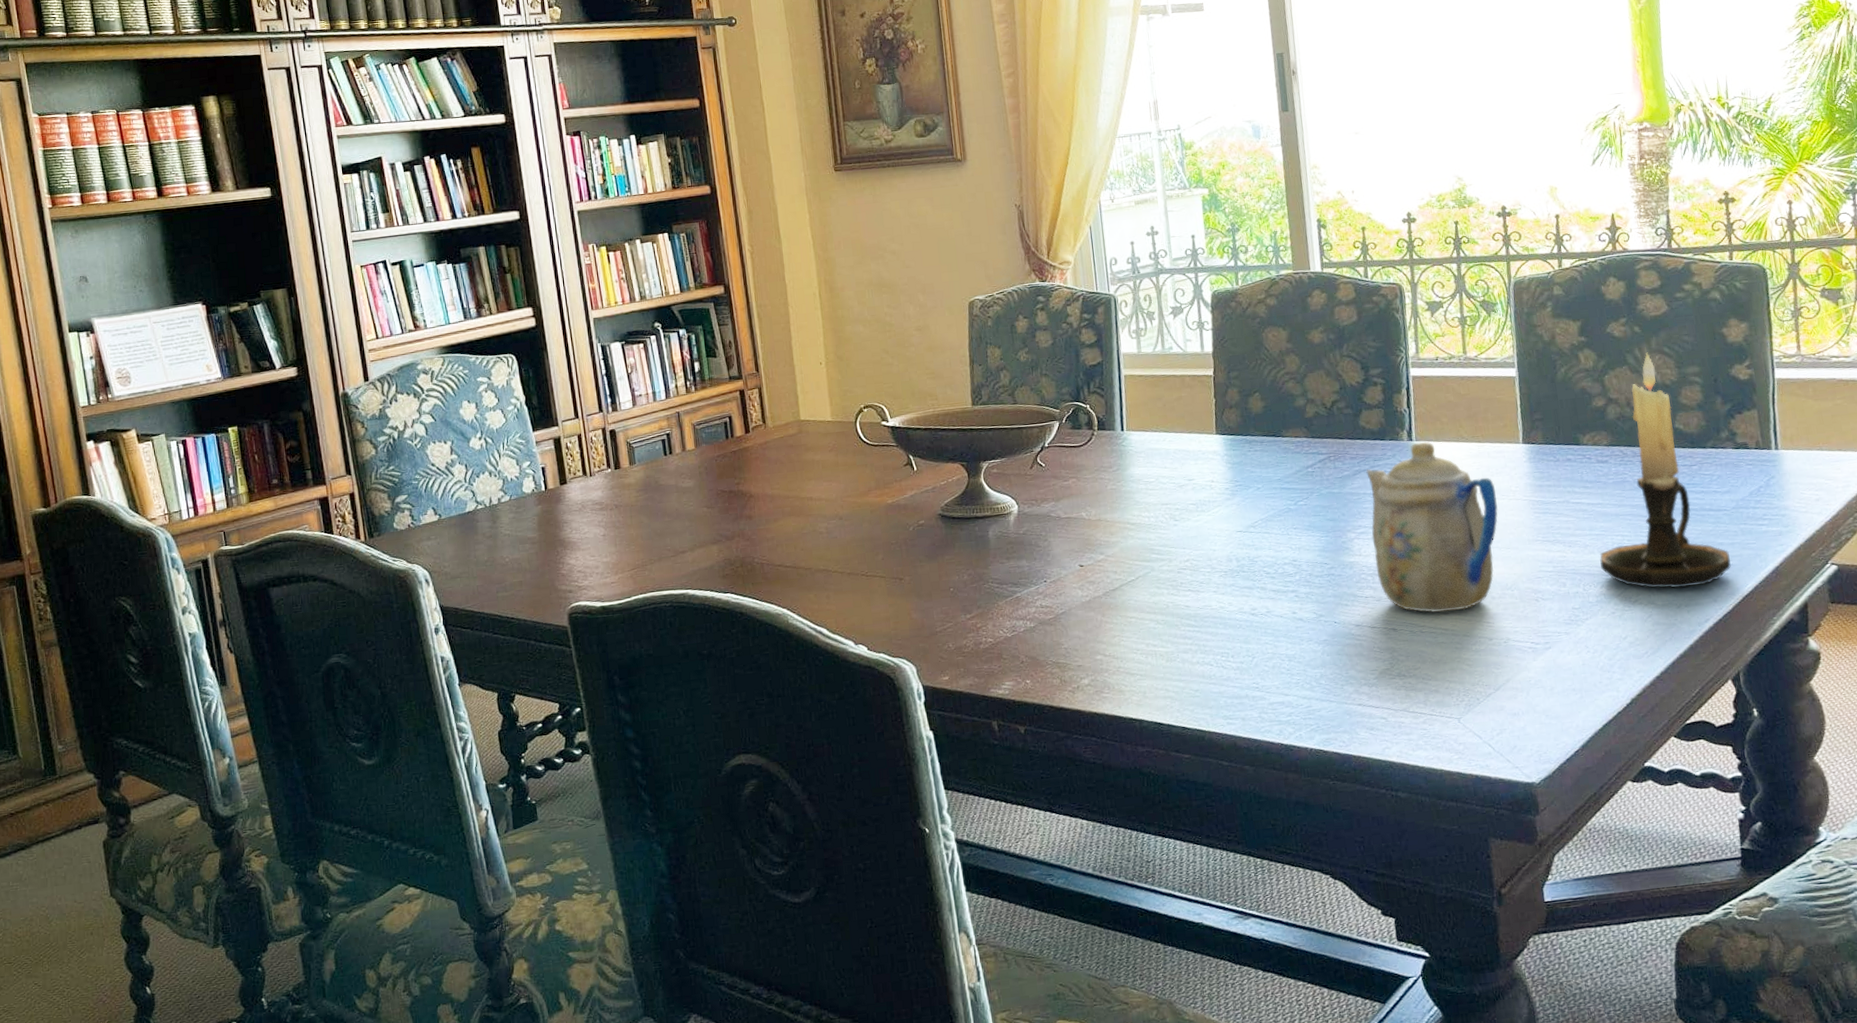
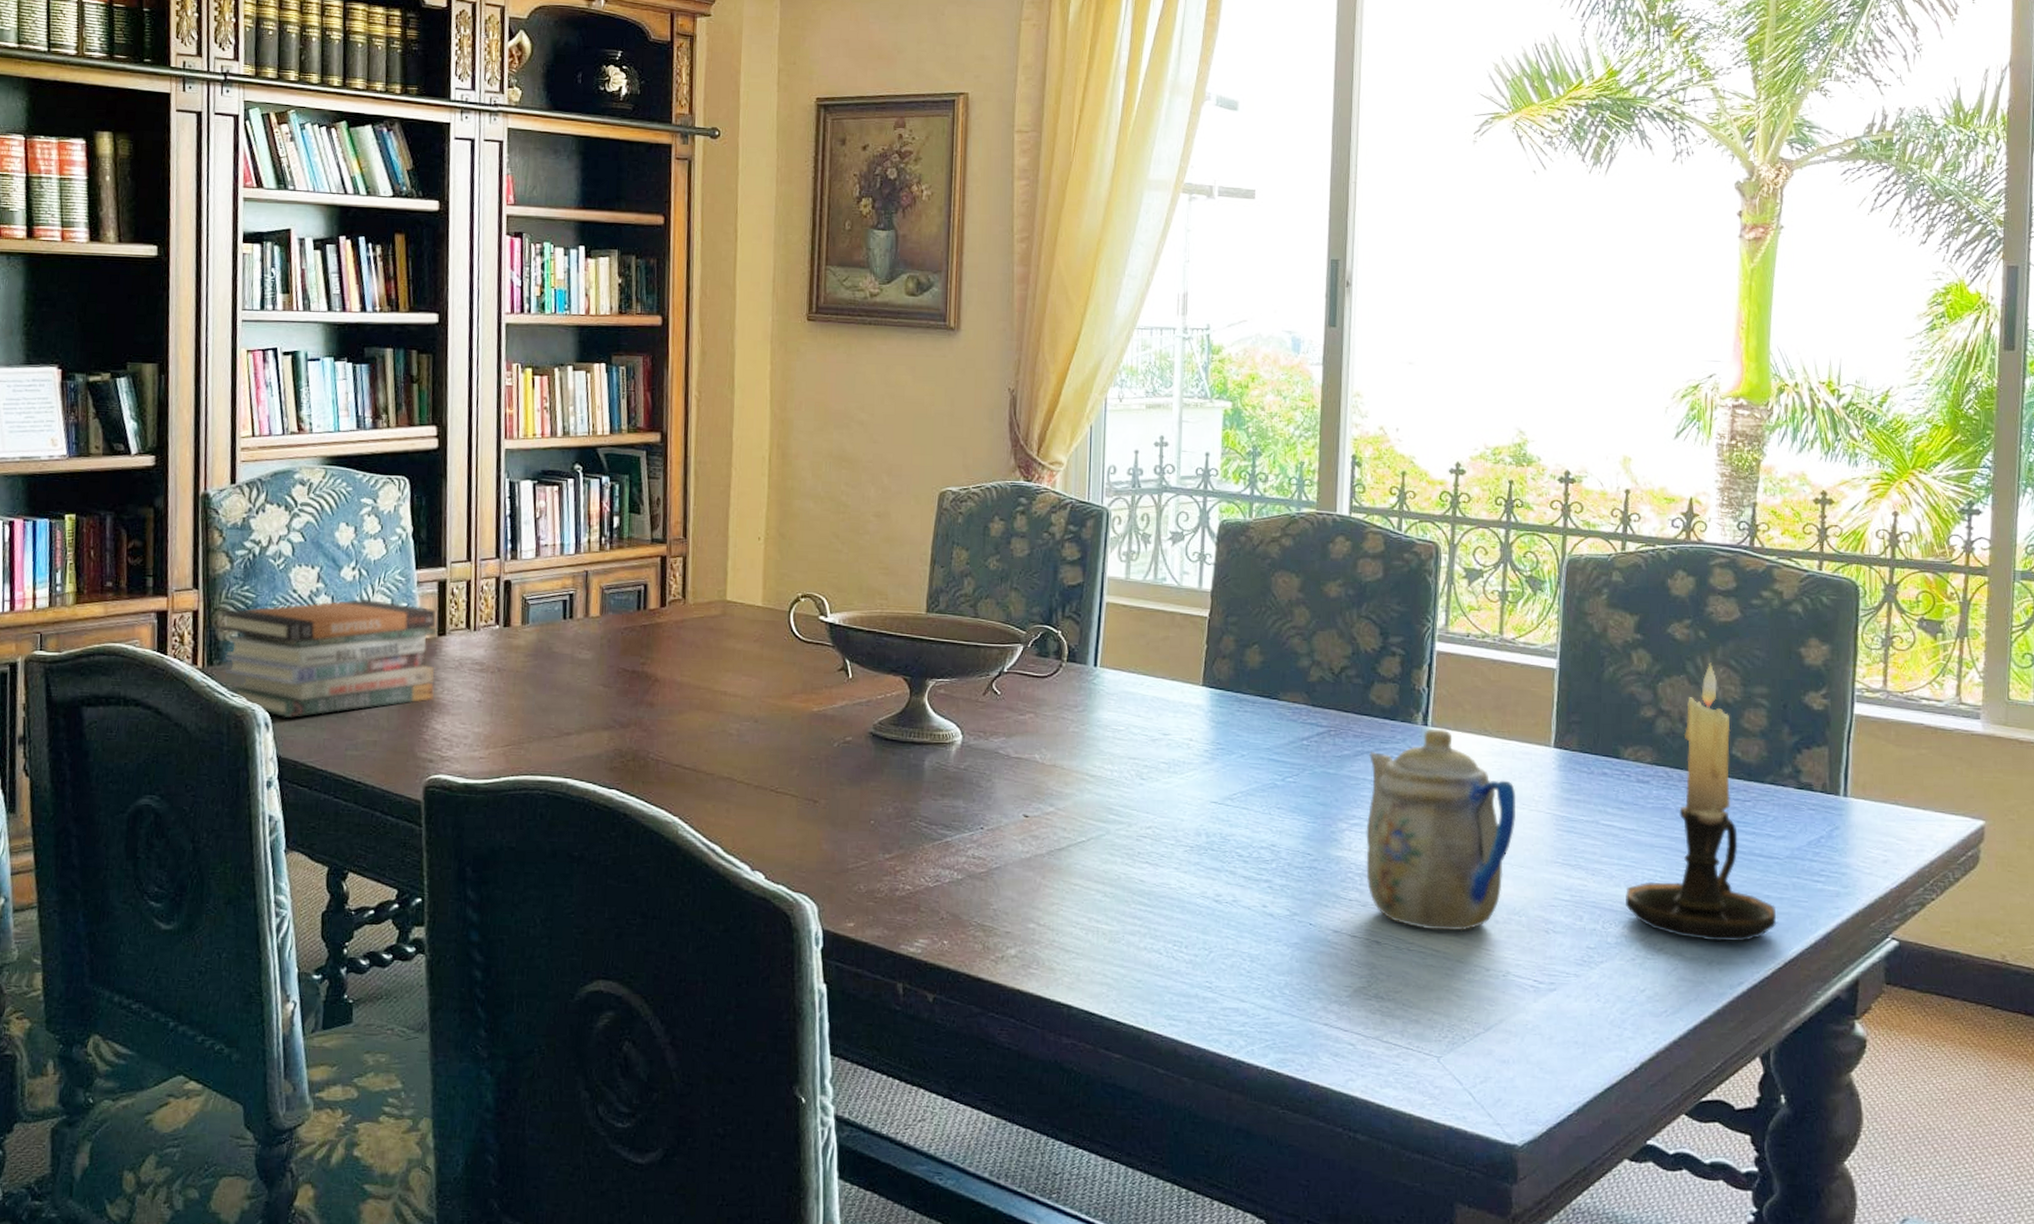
book stack: none [373,462,564,572] -> present [220,599,437,717]

